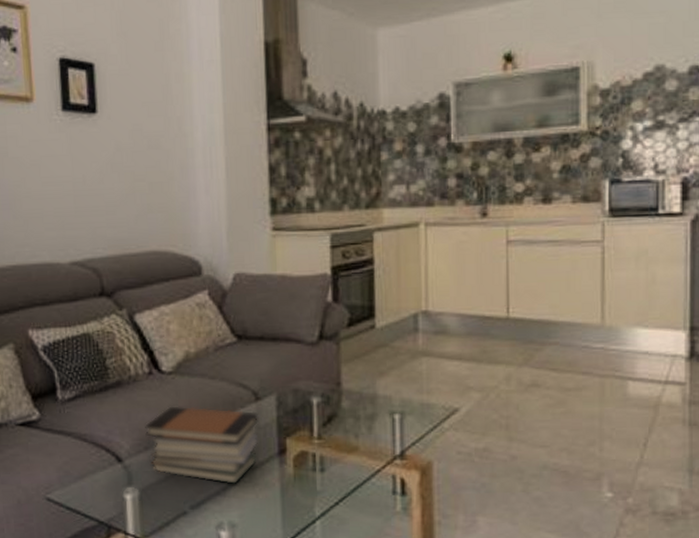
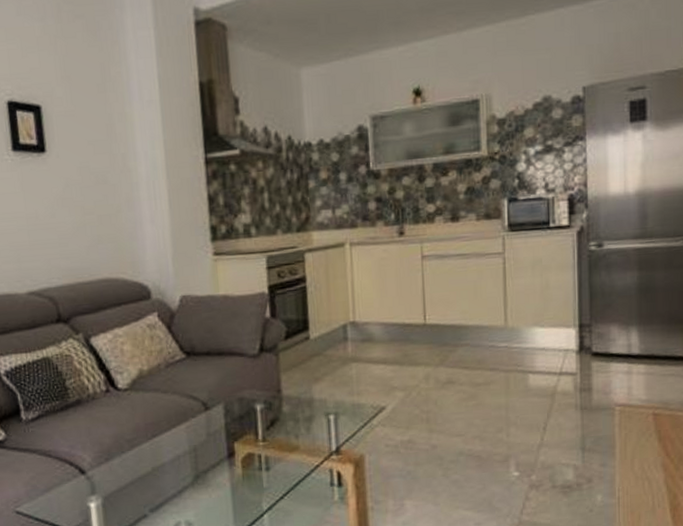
book stack: present [145,406,258,484] -> none [105,419,209,487]

